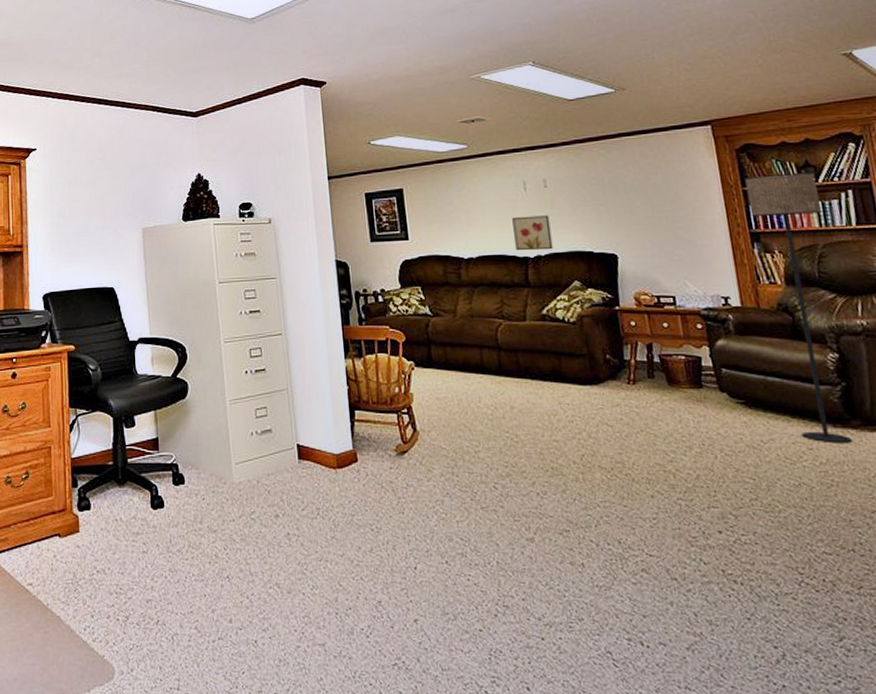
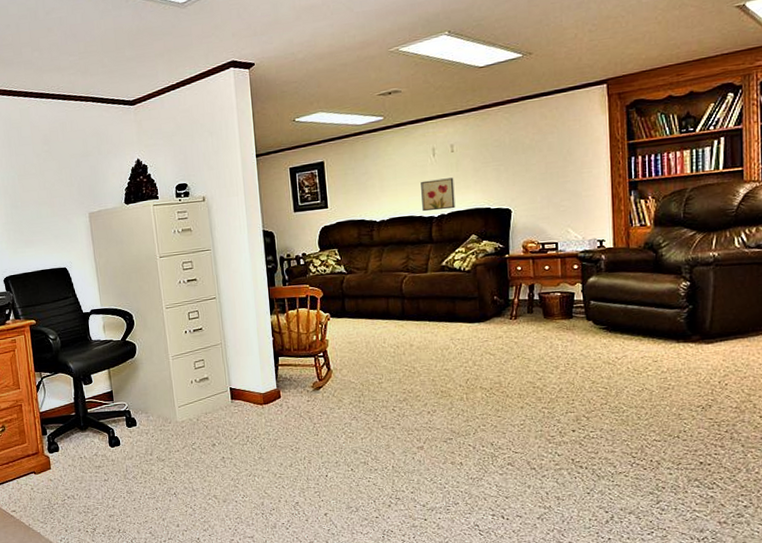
floor lamp: present [744,171,853,444] -> none [631,122,694,356]

